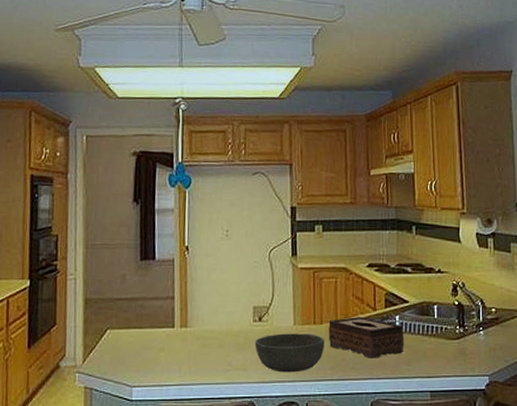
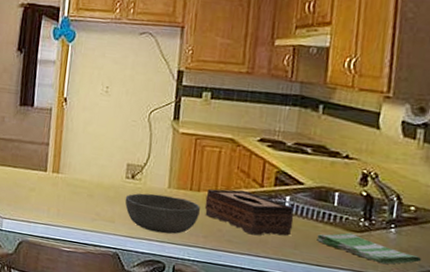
dish towel: none [425,341,506,365] -> present [317,232,422,265]

